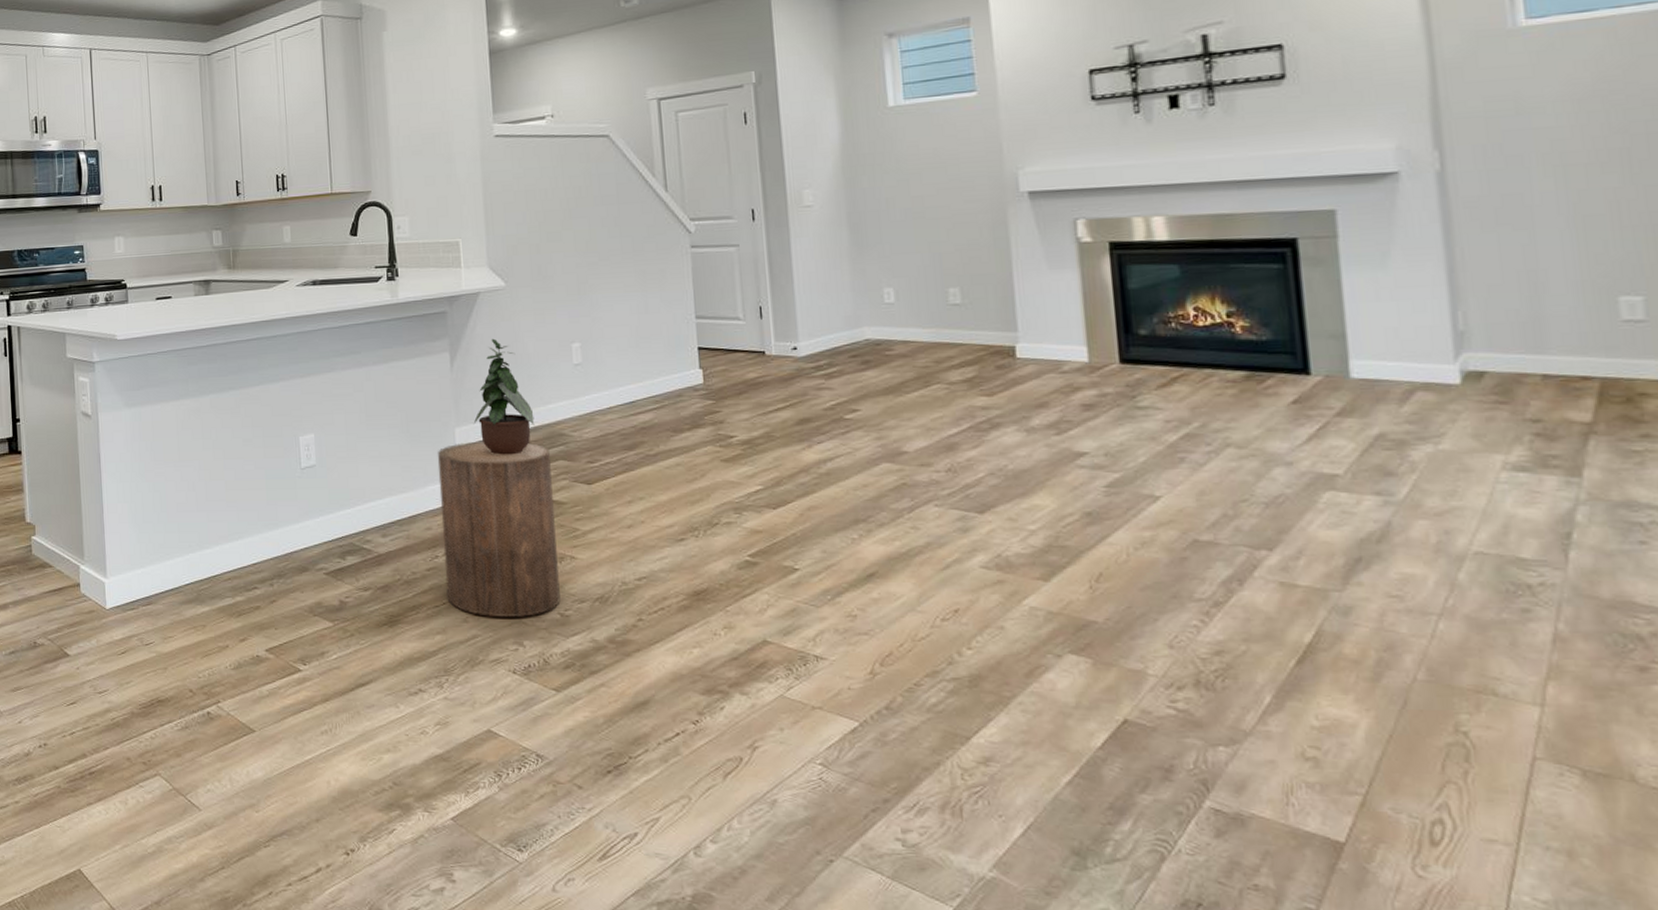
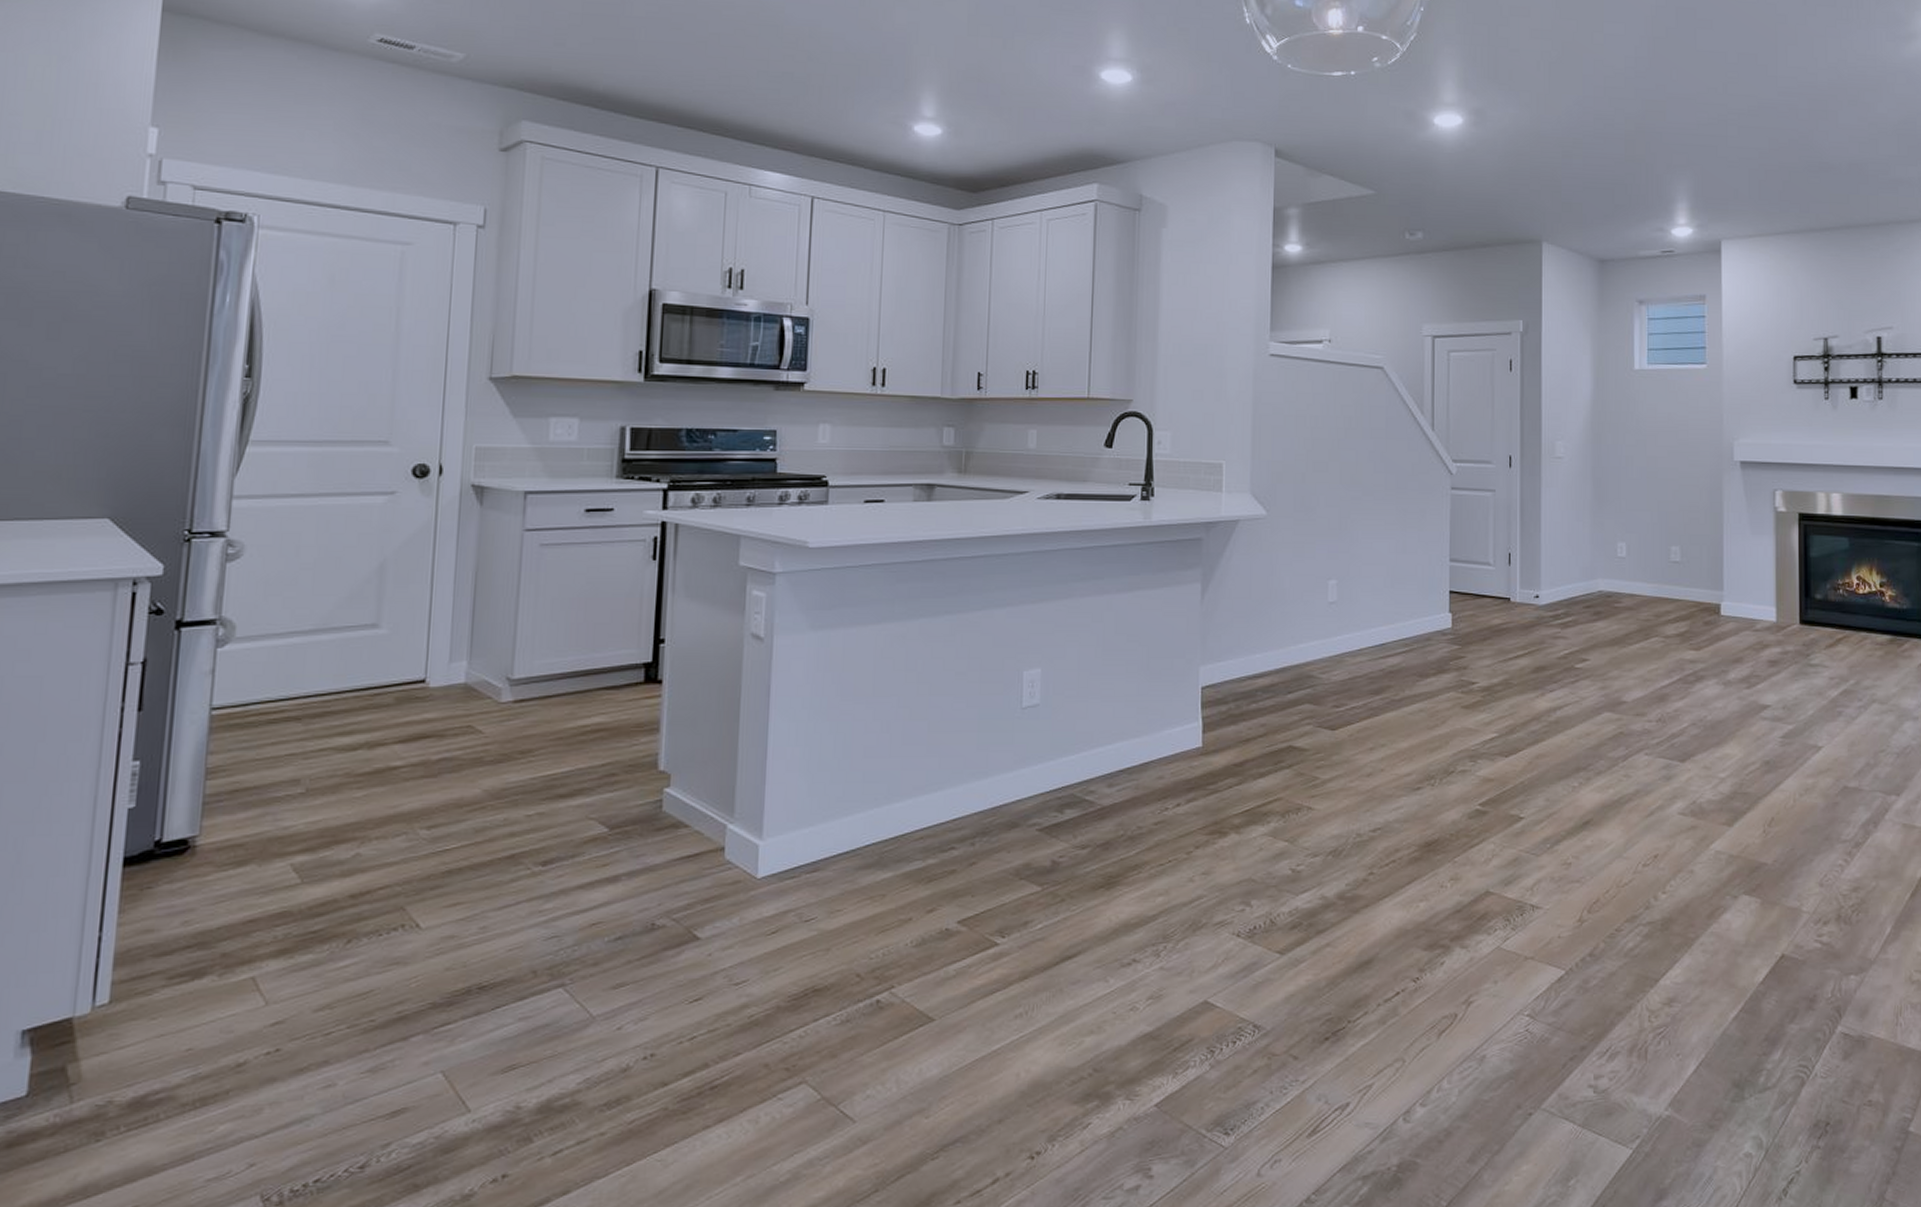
stool: present [437,442,561,617] -> none [1173,682,1296,875]
potted plant: present [474,338,535,455] -> none [1221,570,1284,697]

